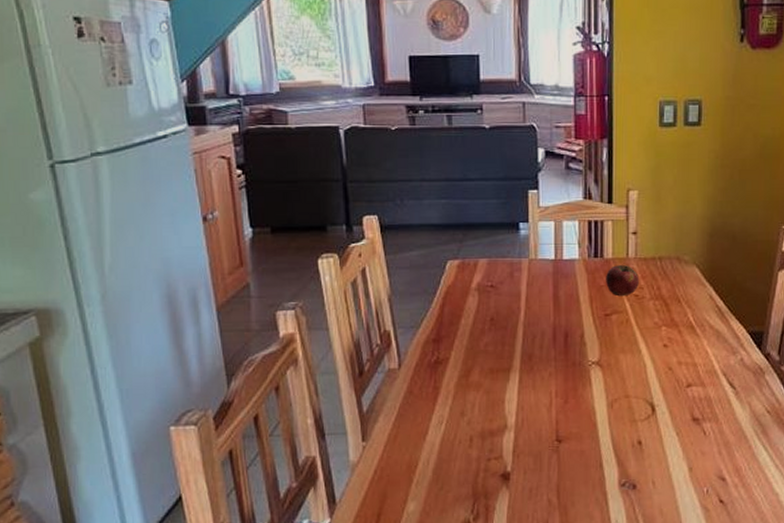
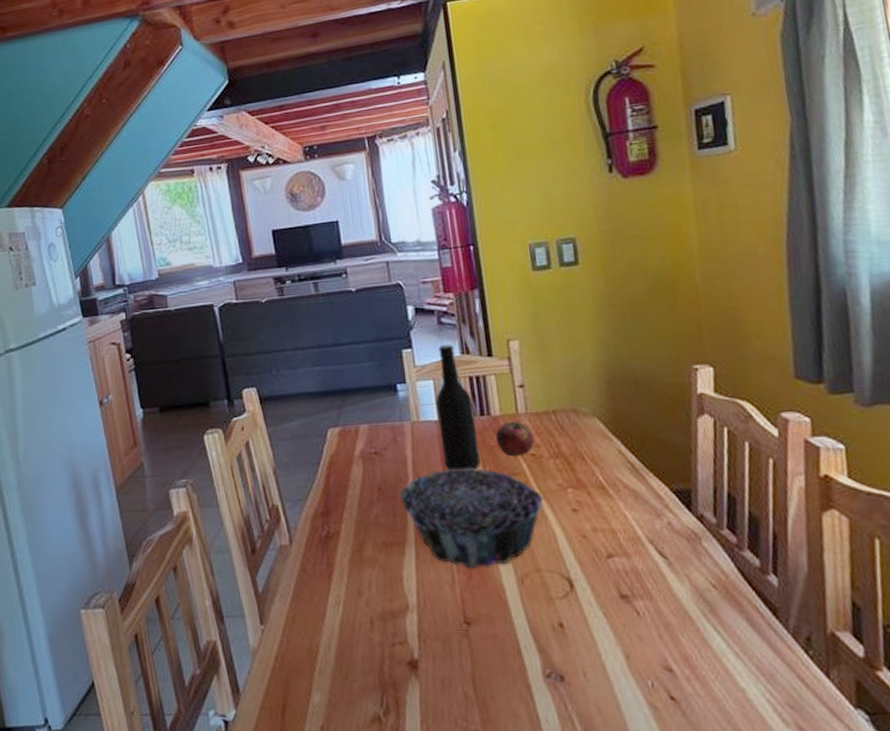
decorative bowl: none [511,304,641,393] -> present [400,468,544,568]
bottle: none [555,189,589,306] -> present [436,344,481,471]

